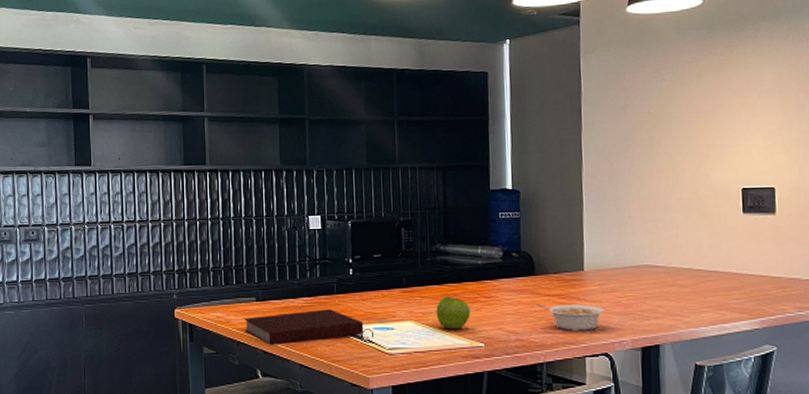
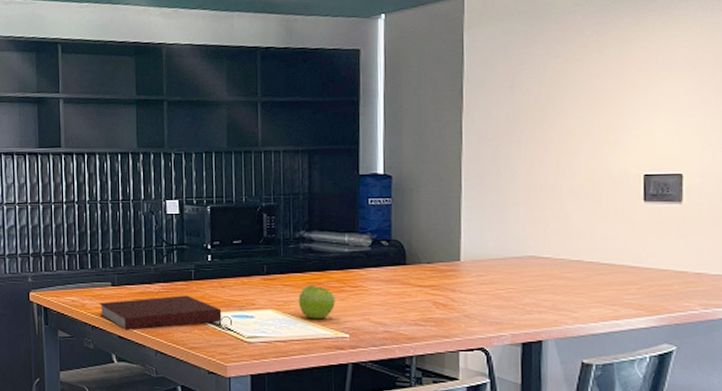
legume: present [537,304,603,332] -> none [408,295,481,325]

